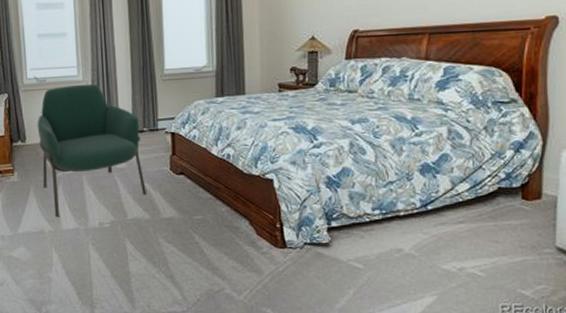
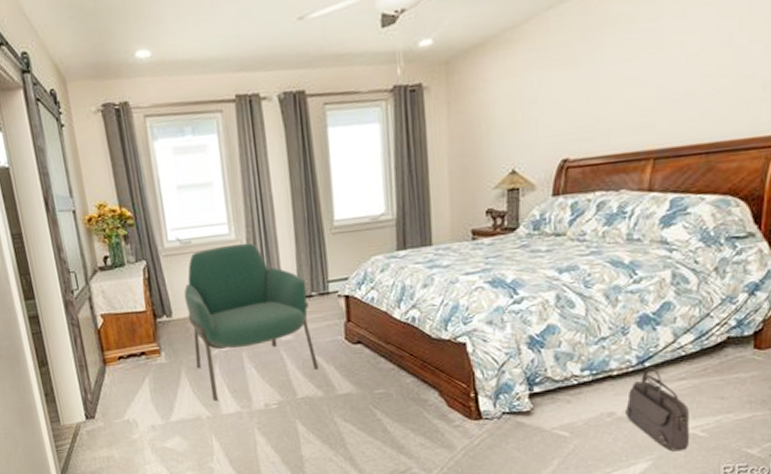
handbag: none [411,210,470,288] -> present [624,367,690,452]

